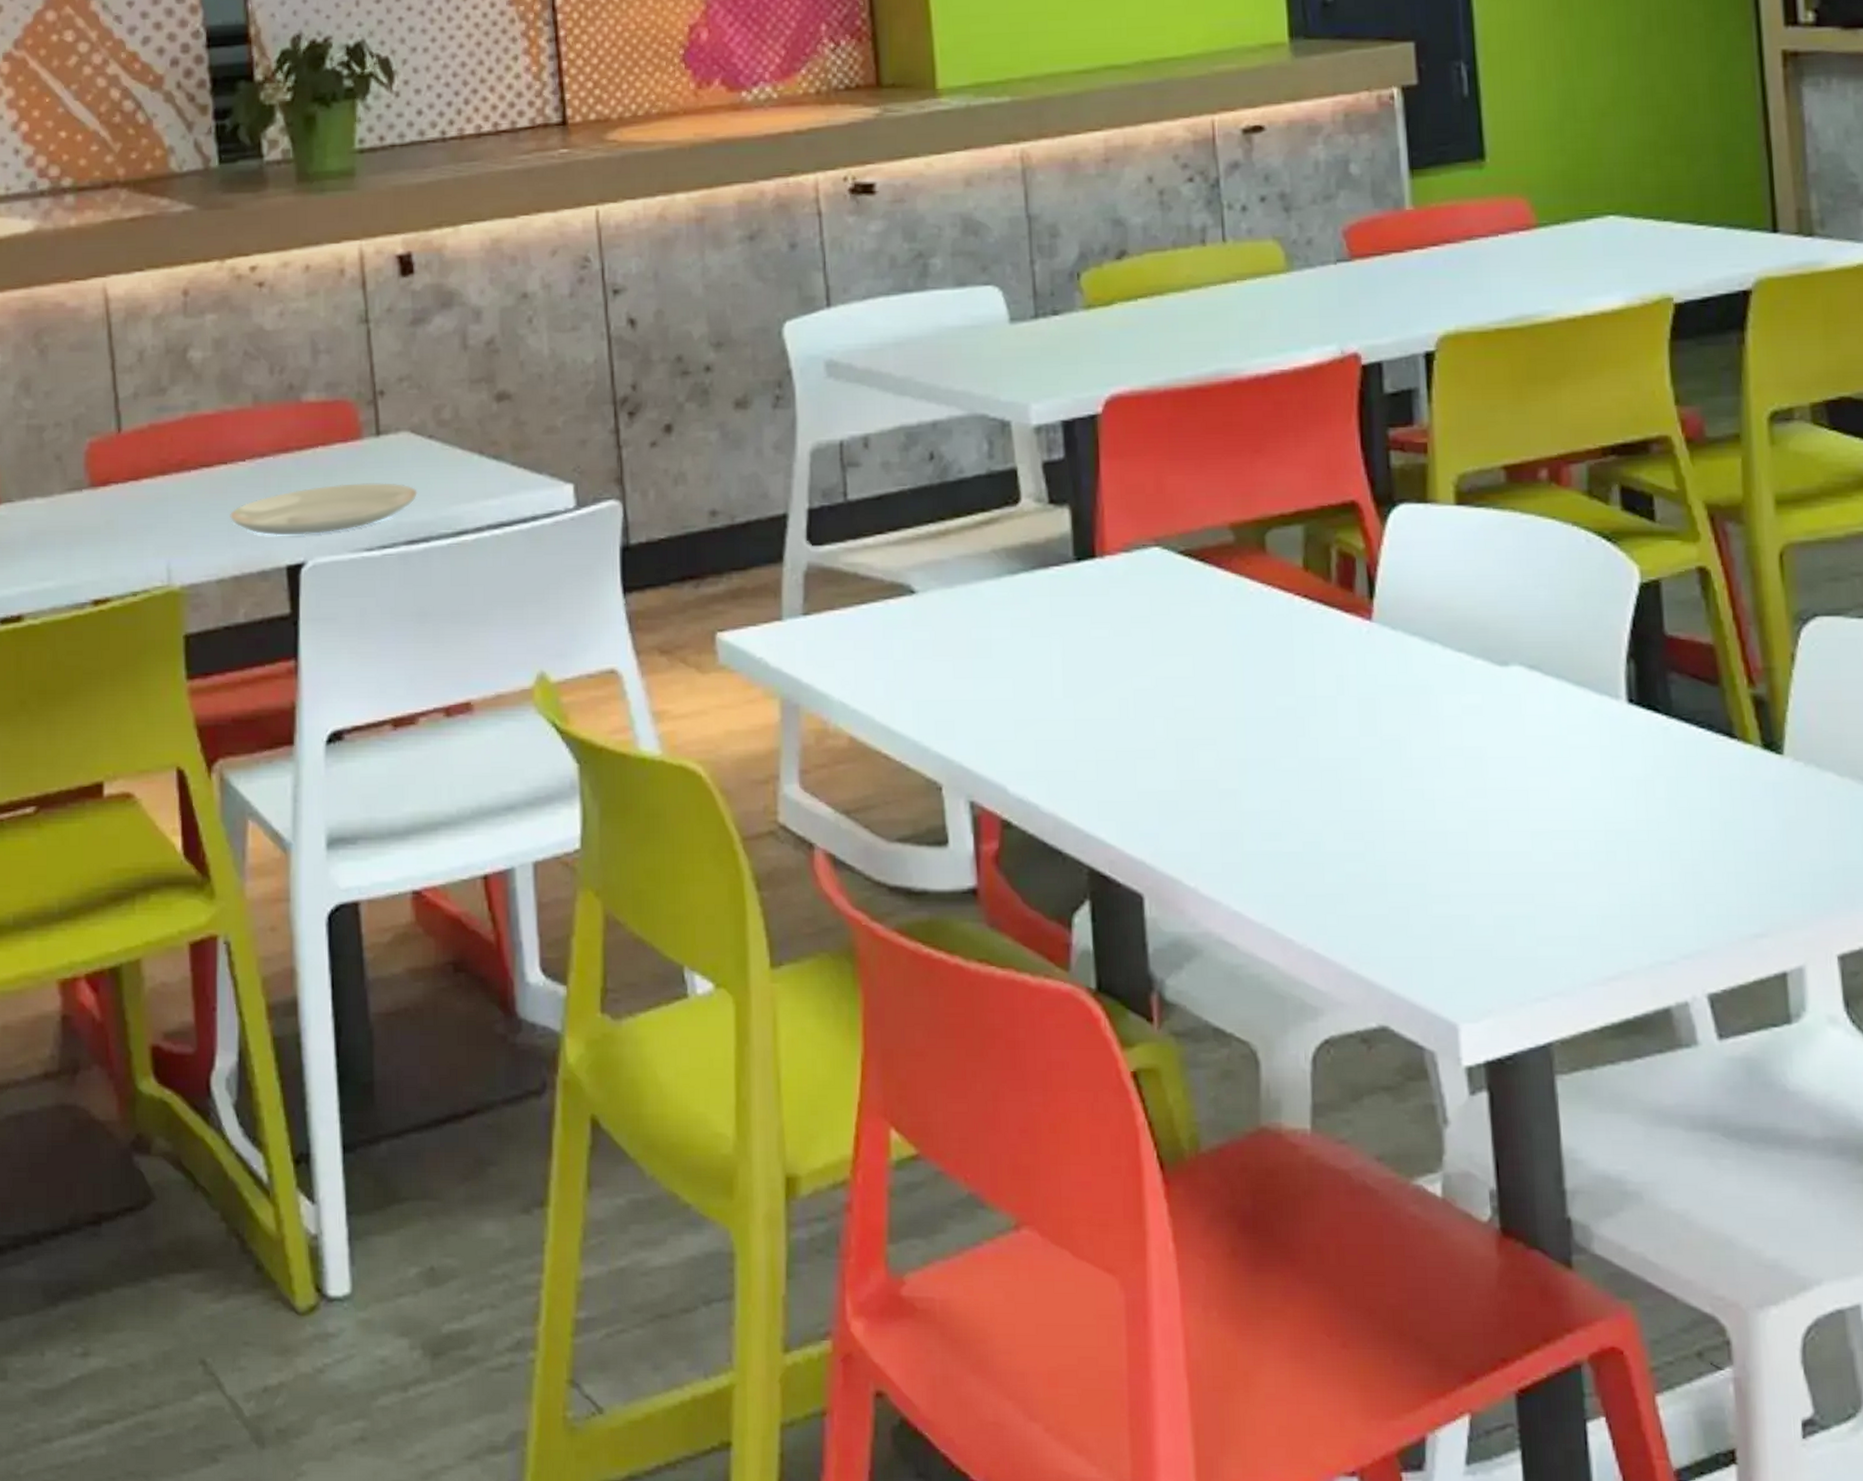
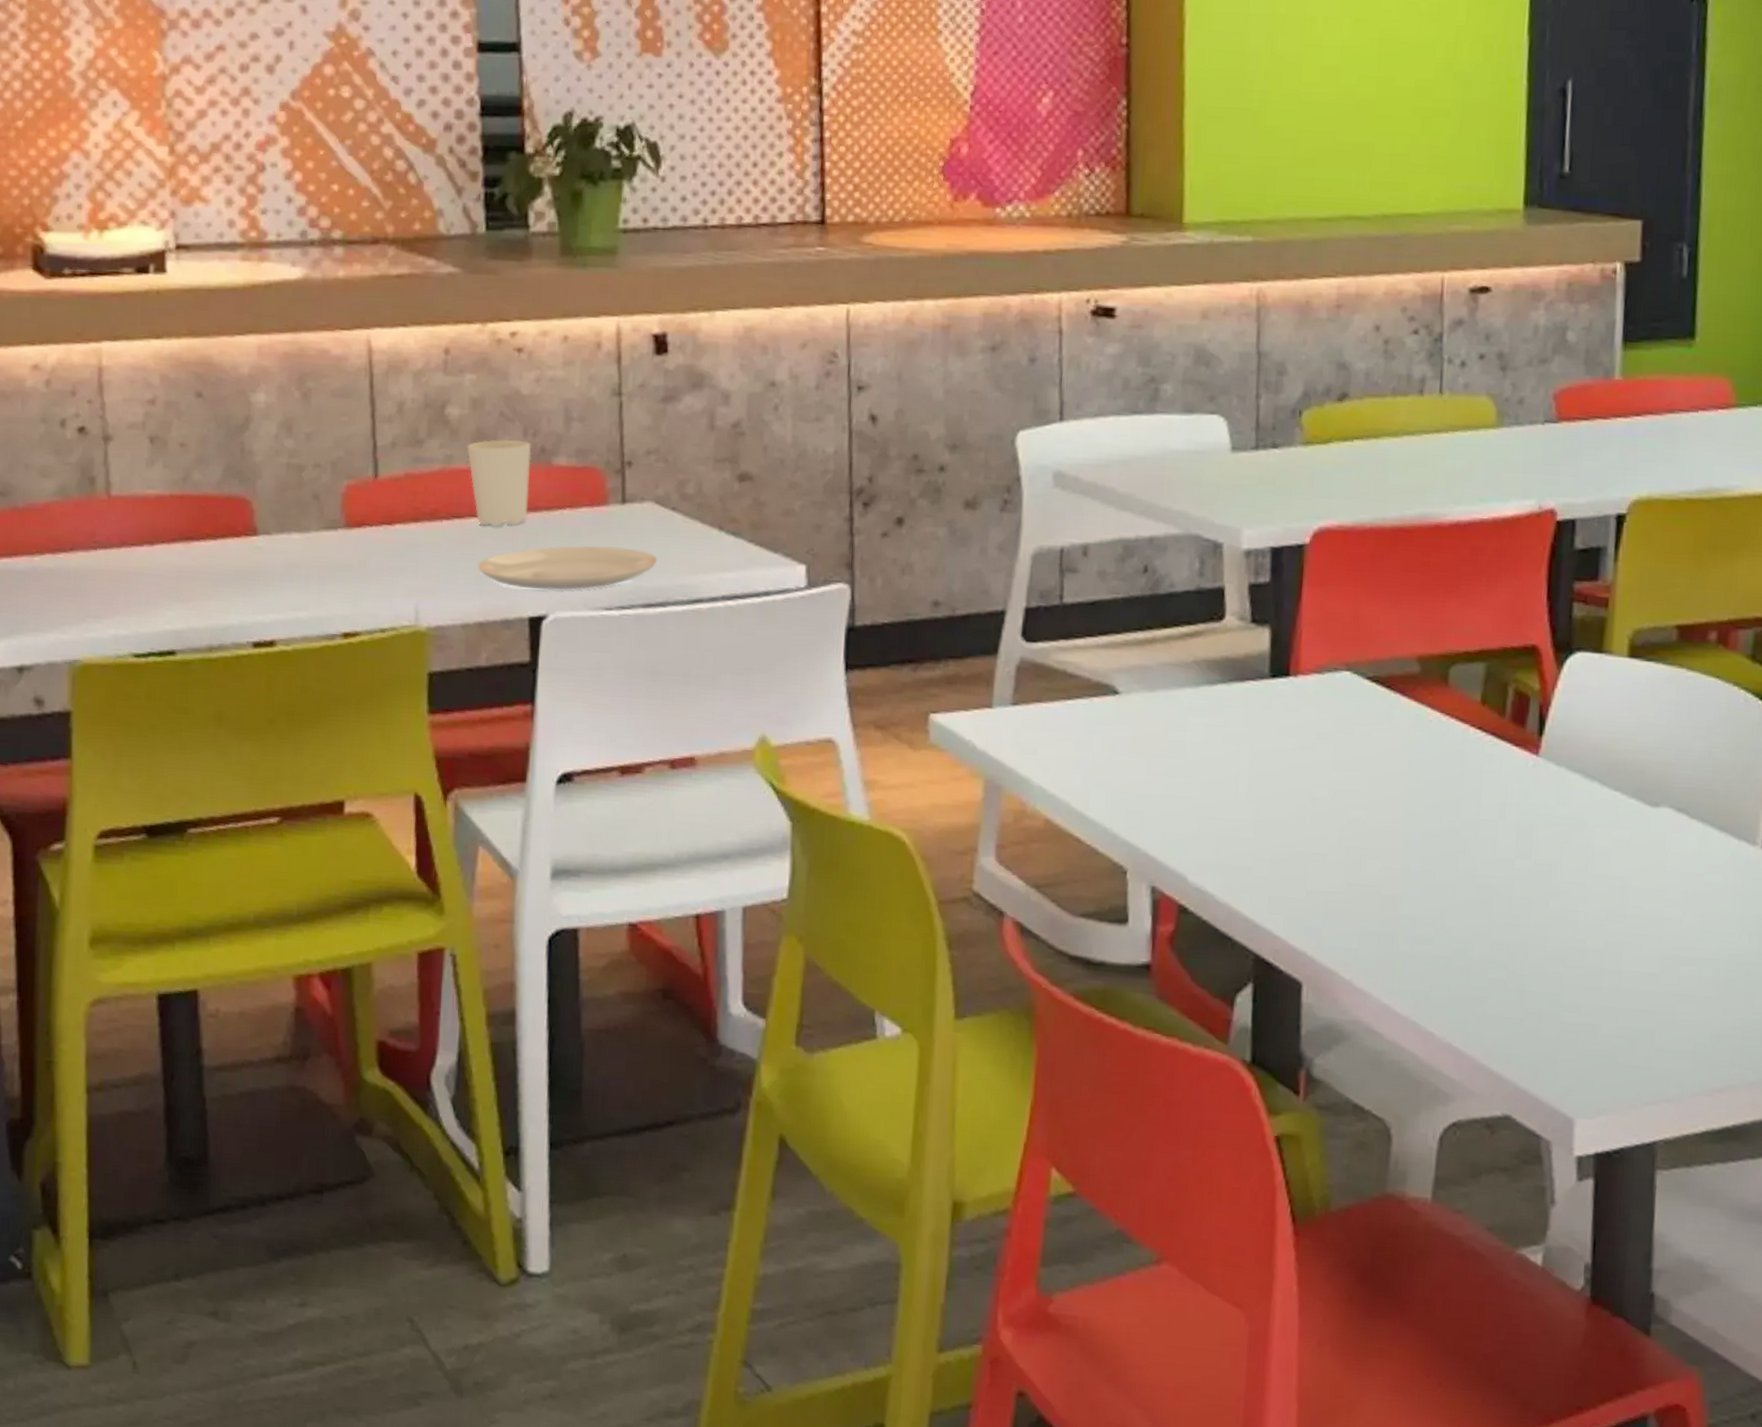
cup: none [212,379,279,473] -> present [467,439,532,527]

